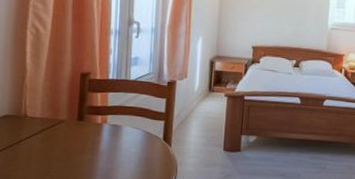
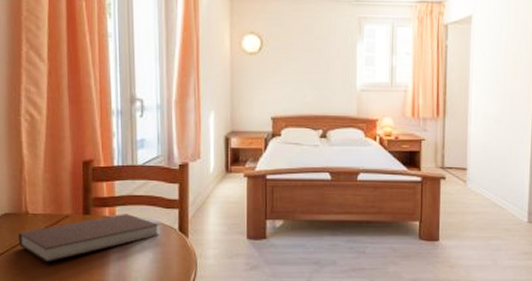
notebook: none [16,122,146,162] -> present [18,214,160,263]

